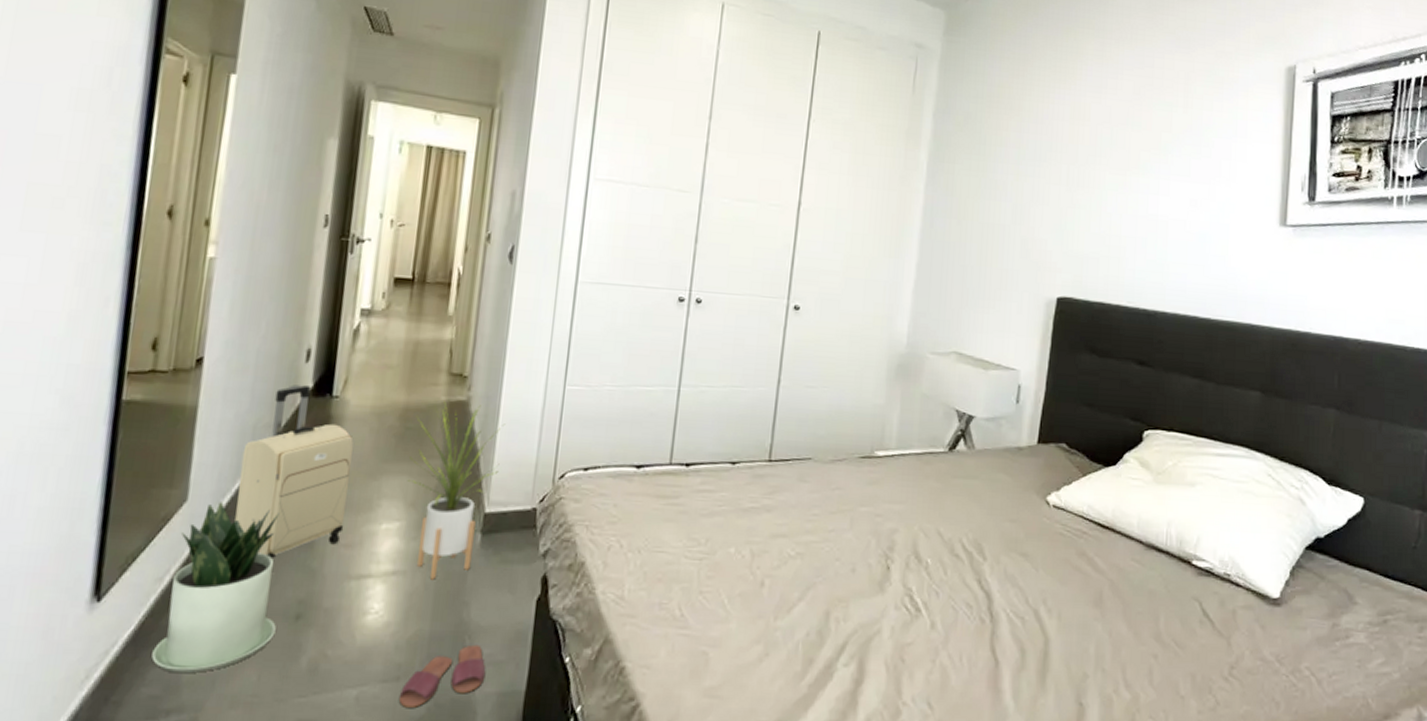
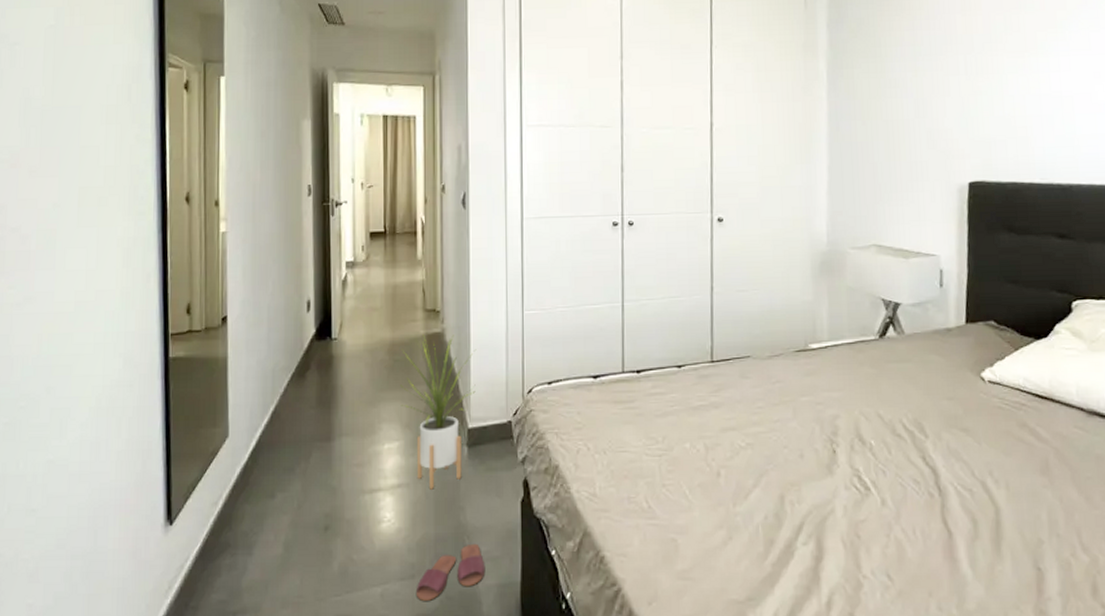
planter: present [151,502,280,674] -> none [217,436,310,581]
suitcase: present [235,385,354,558] -> none [266,332,354,480]

